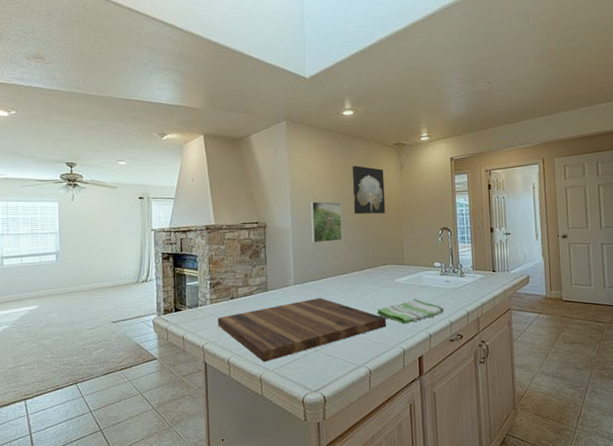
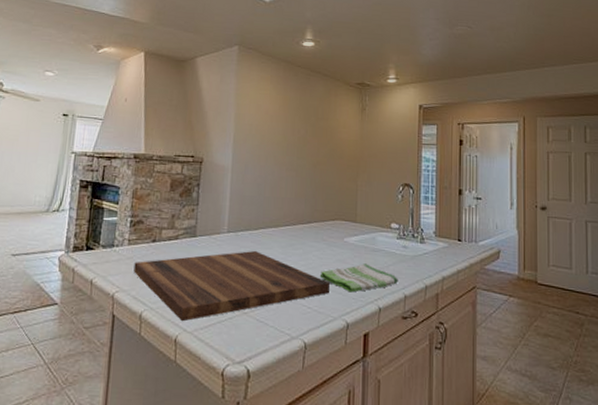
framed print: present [310,201,343,243] -> none [253,139,291,187]
wall art: present [352,166,386,215] -> none [304,103,343,162]

